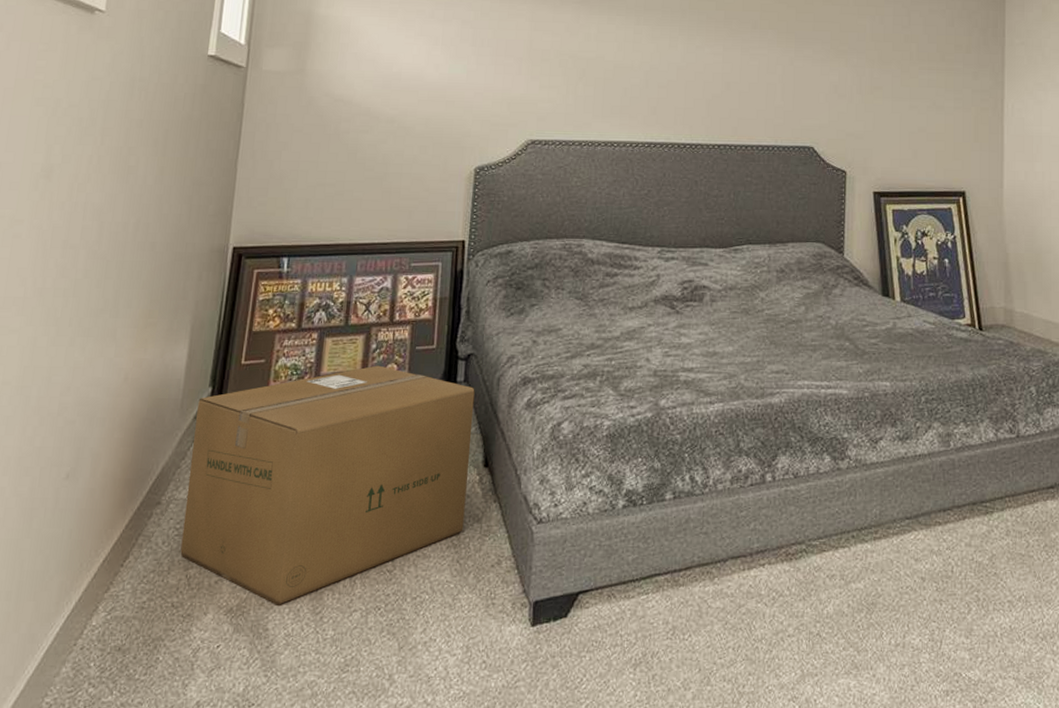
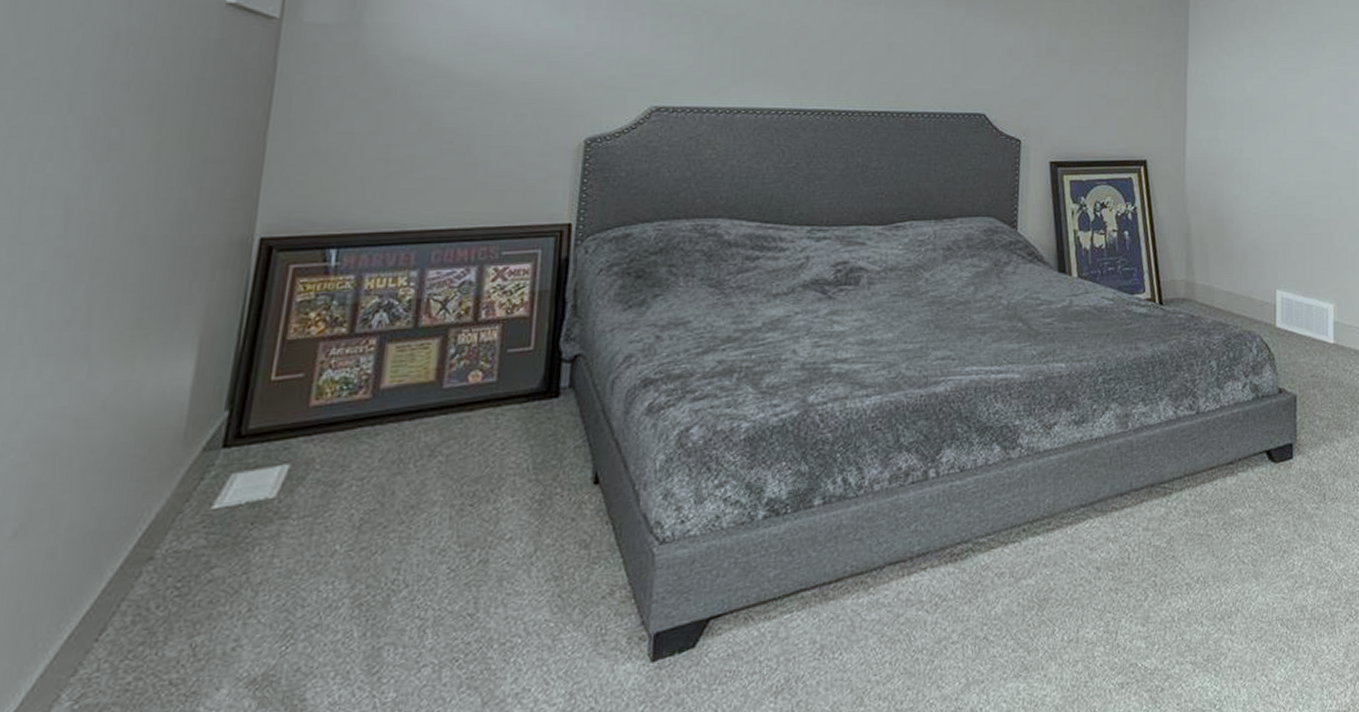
box: present [180,365,475,605] -> none [182,373,583,669]

